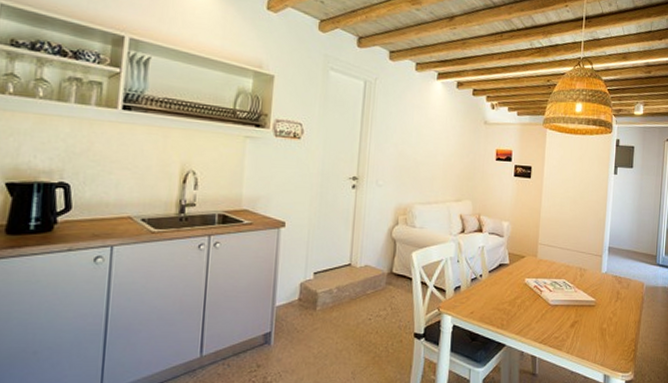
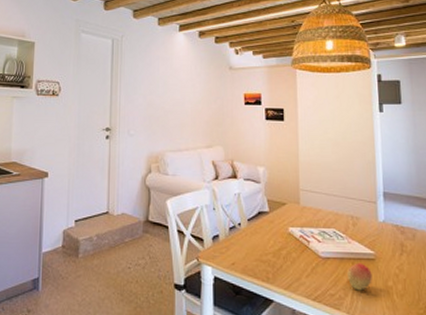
fruit: none [571,309,591,333] -> present [347,263,372,291]

